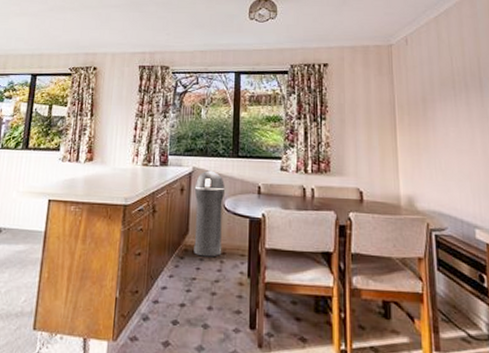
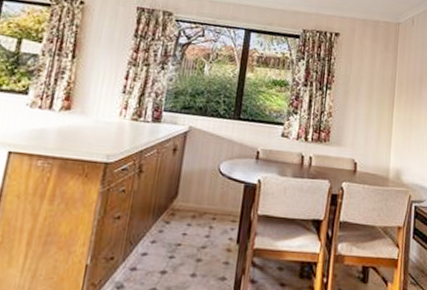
trash can: present [194,170,225,257] -> none [181,131,222,223]

